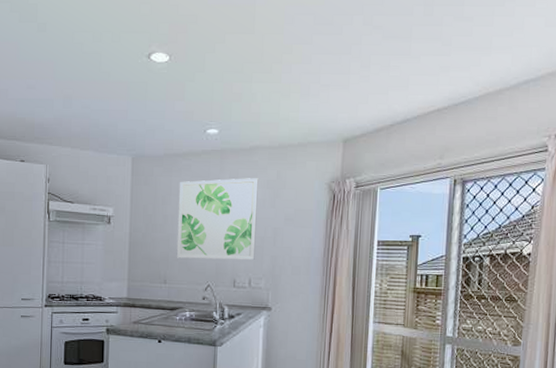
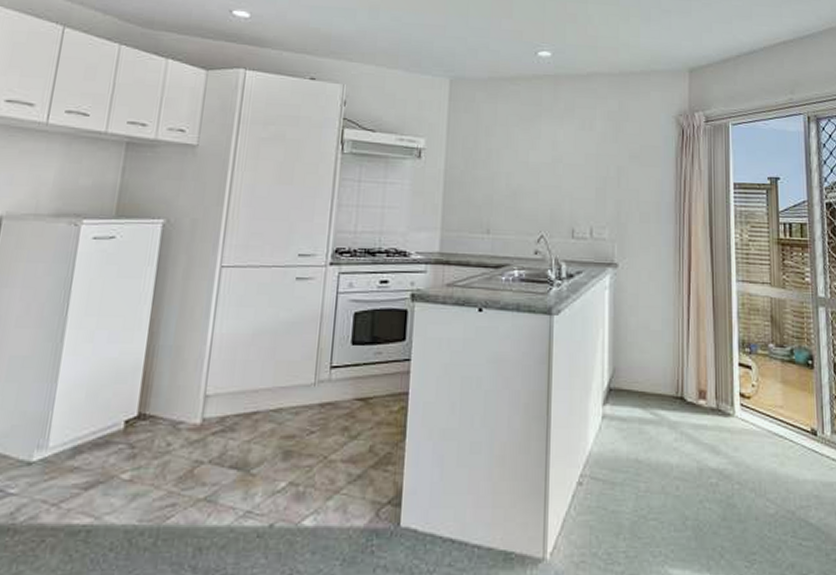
wall art: present [176,178,259,260] -> none [502,107,598,205]

